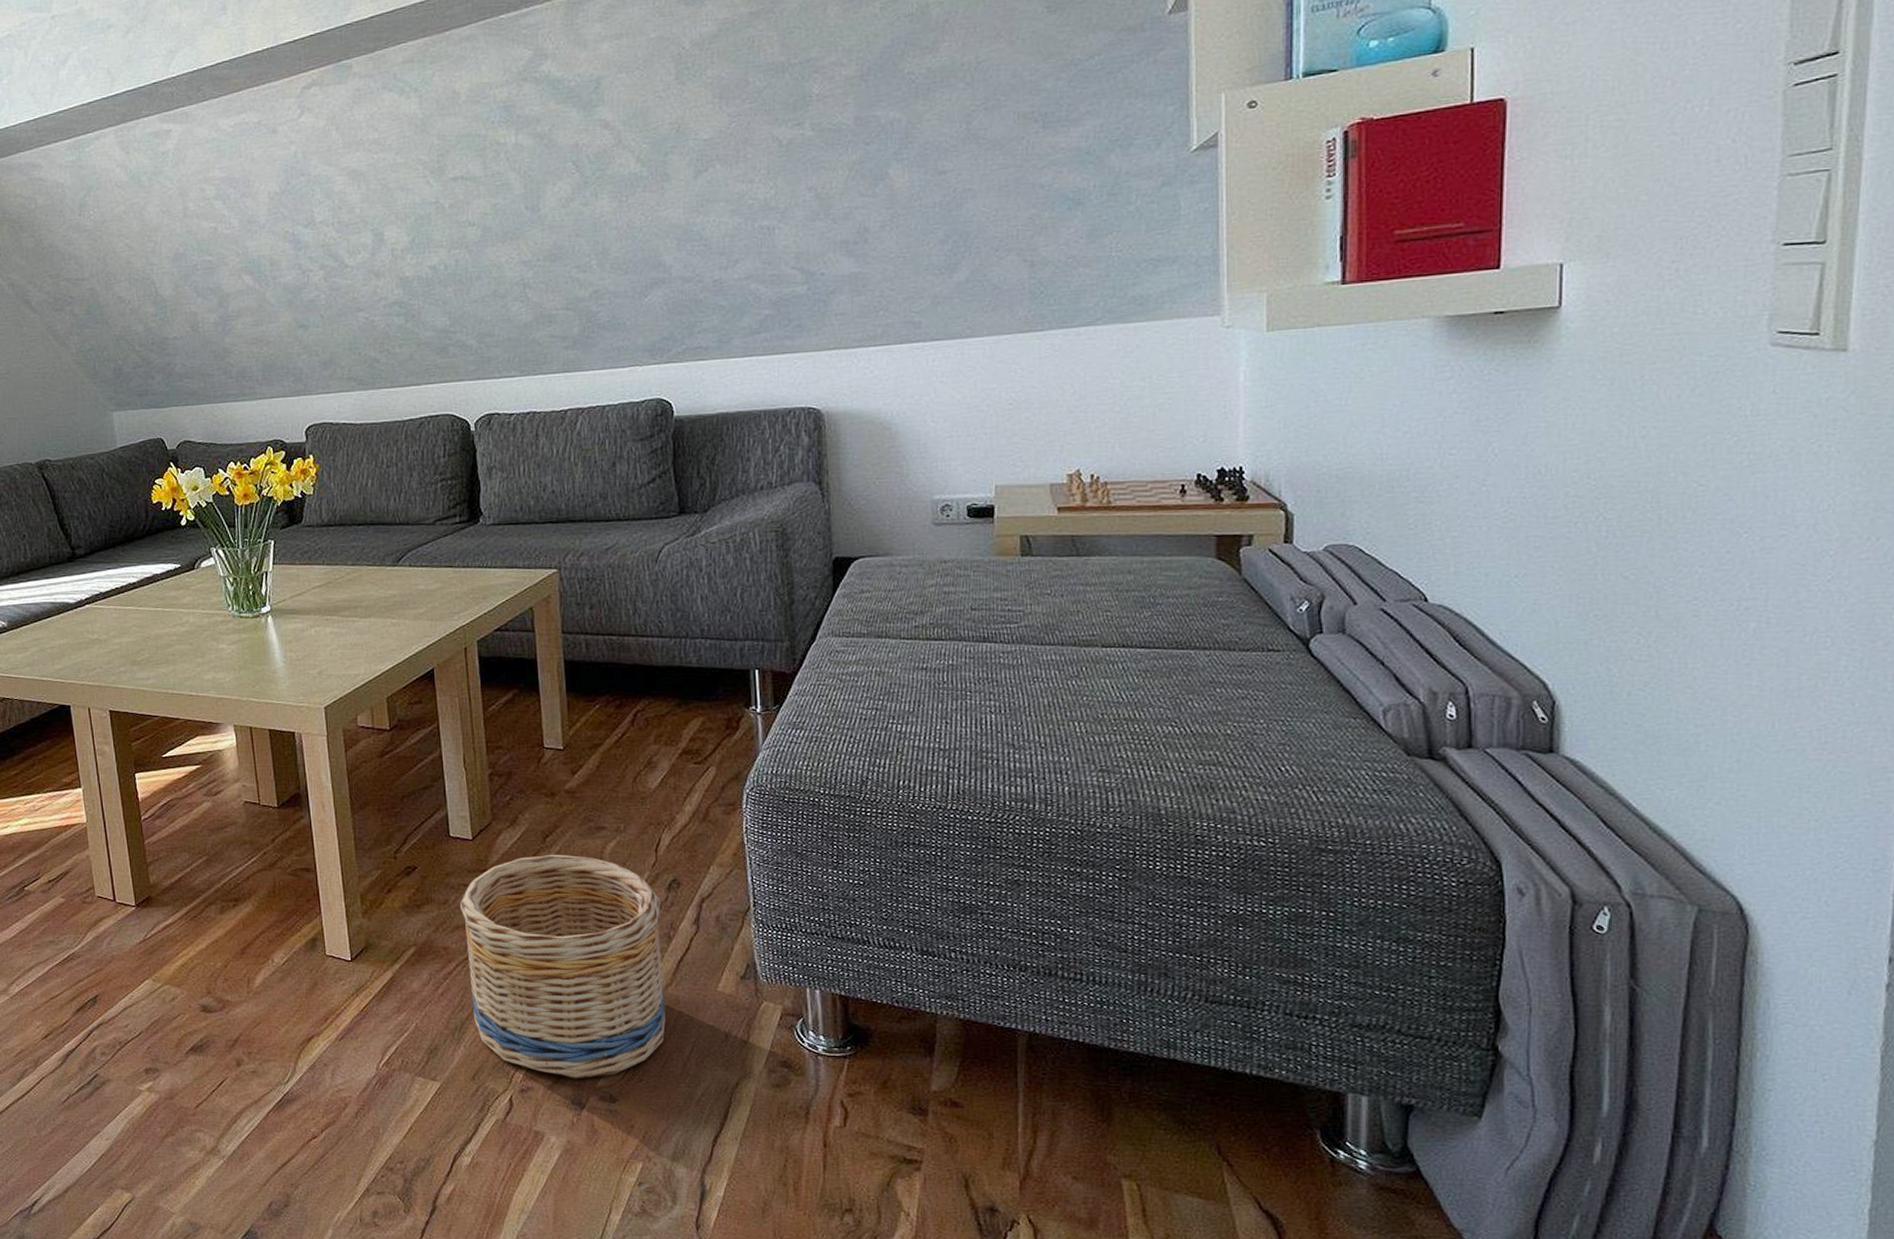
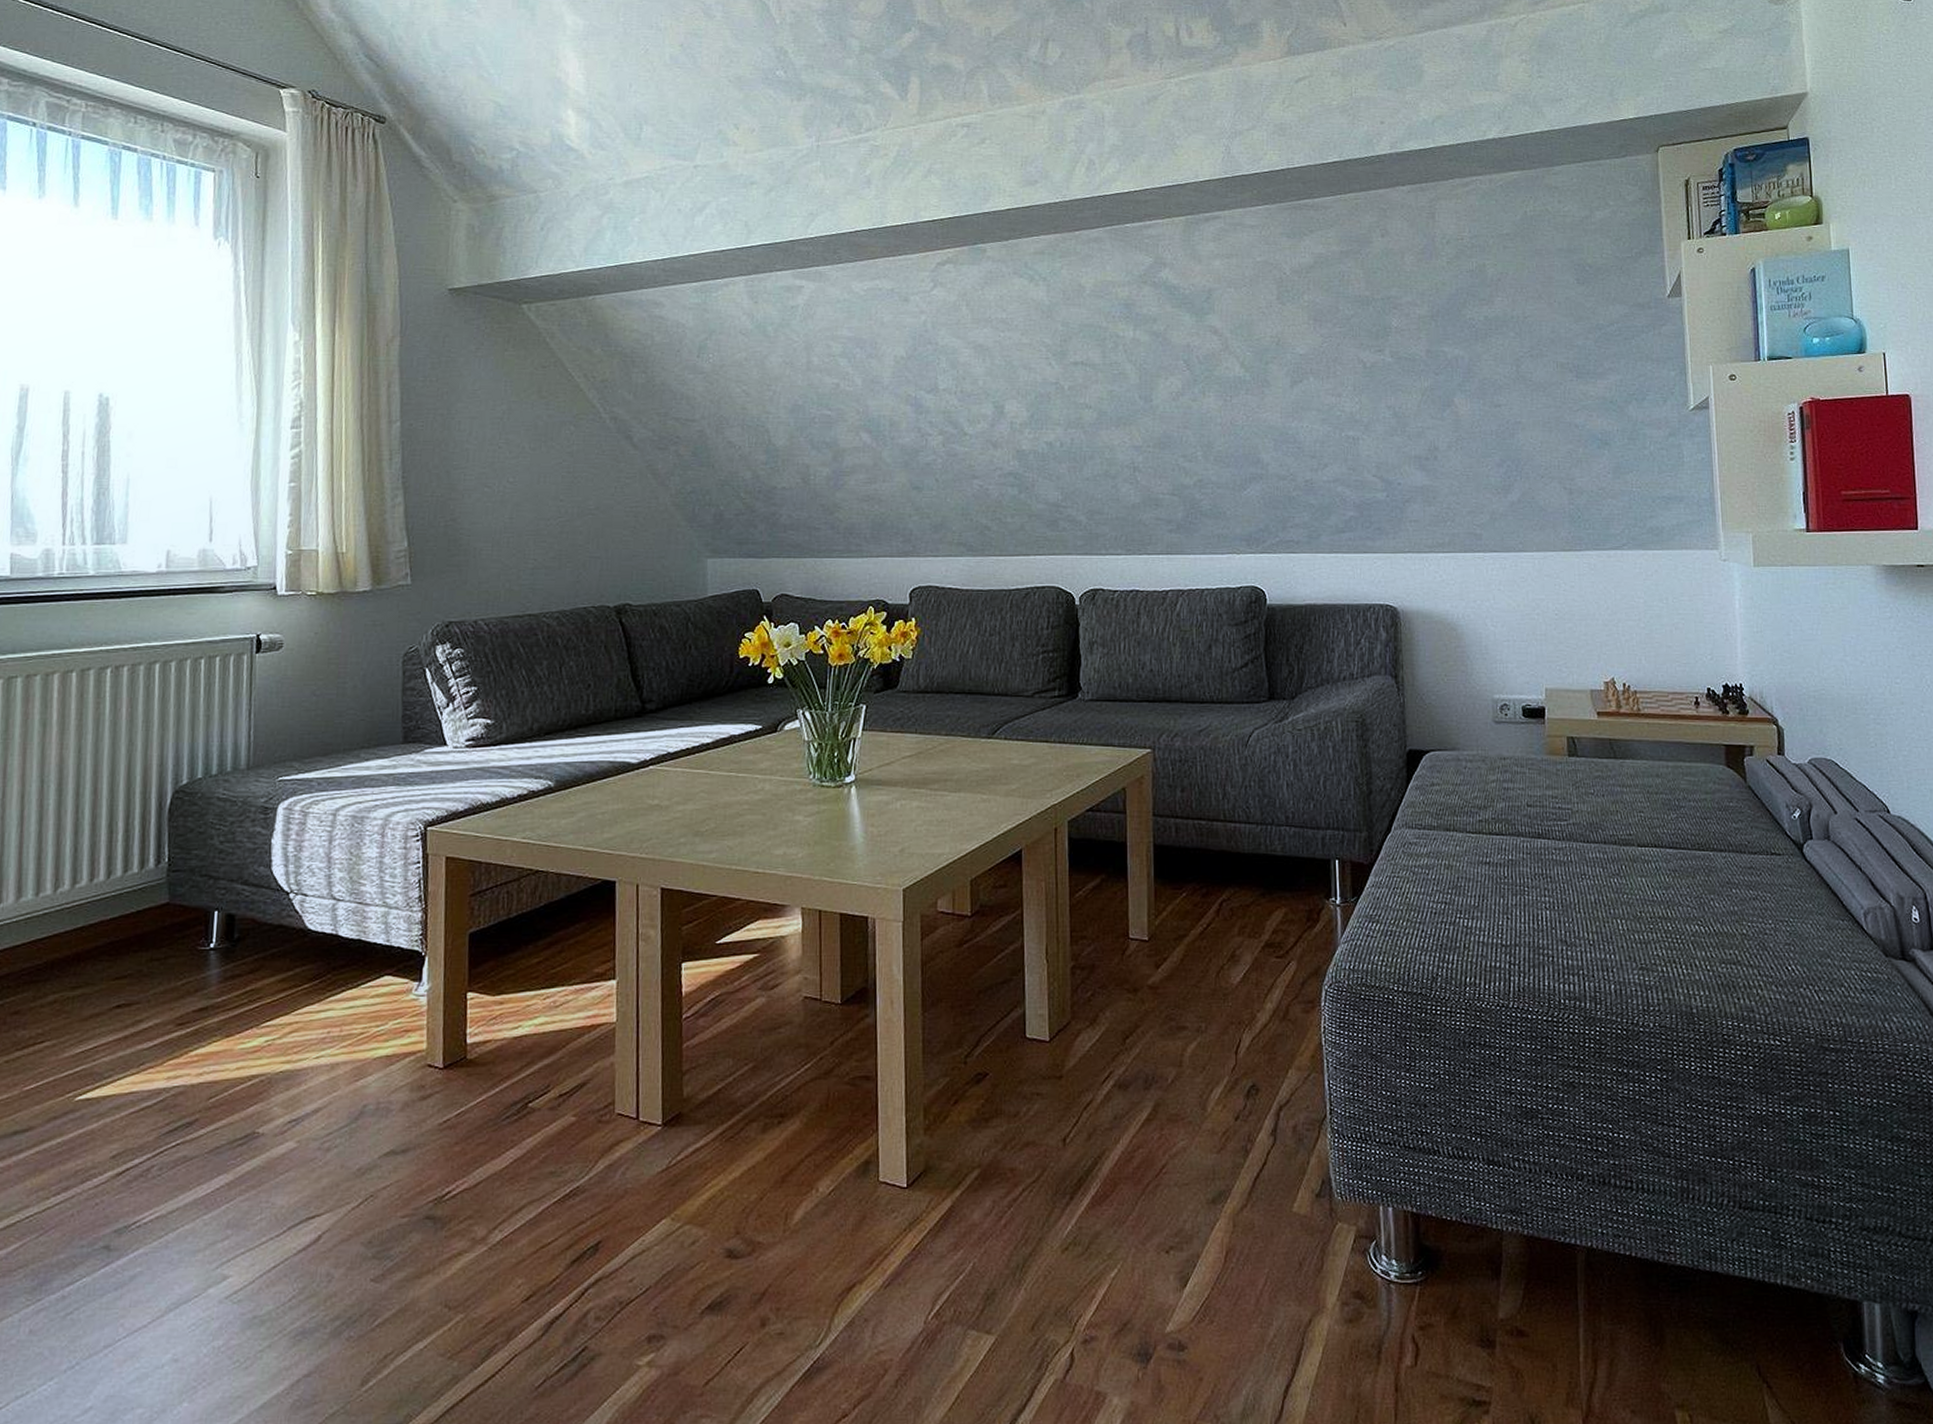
basket: present [459,854,666,1079] -> none [1031,1057,1239,1324]

